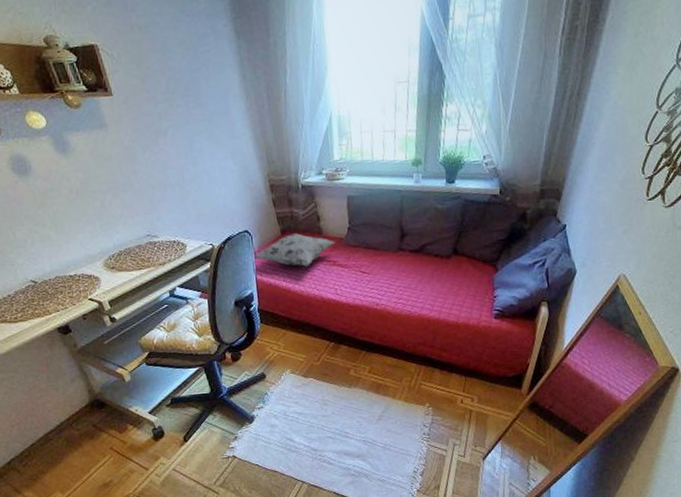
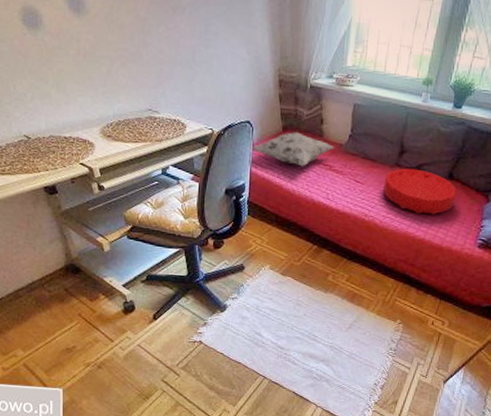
cushion: none [390,250,465,295] -> present [383,168,457,215]

